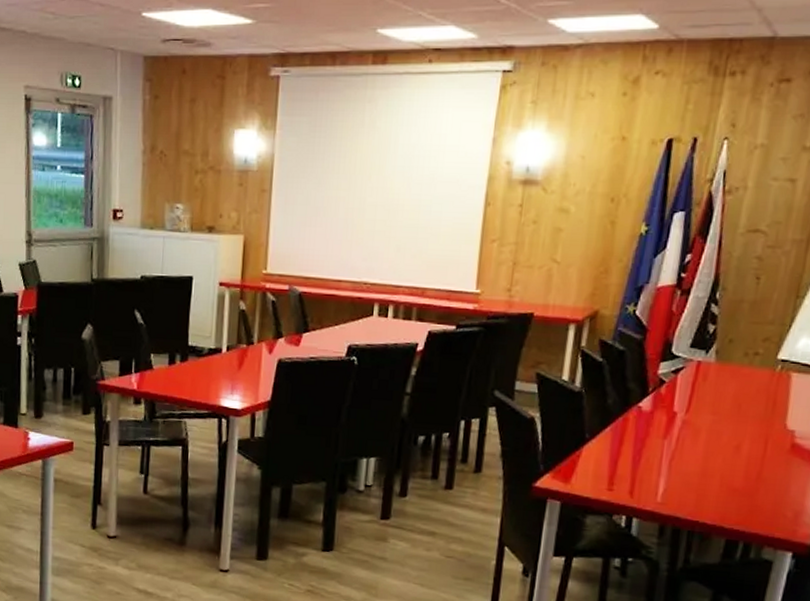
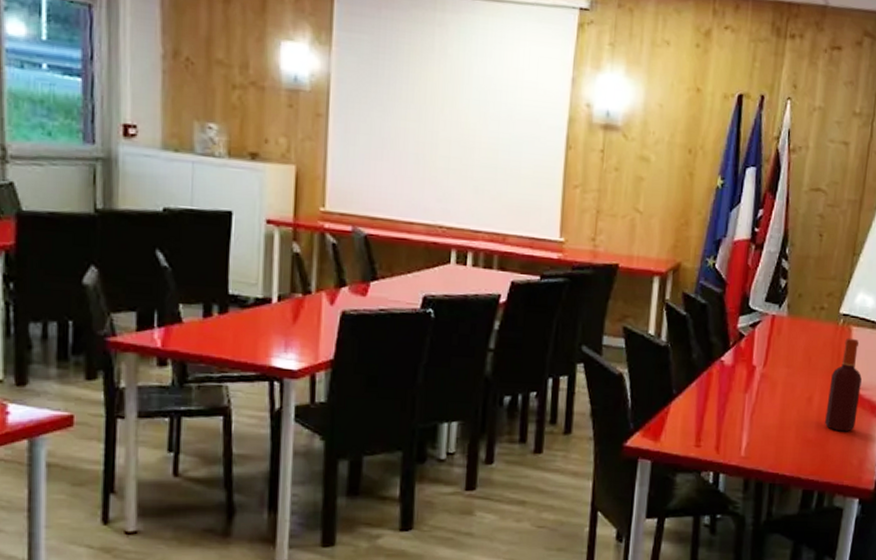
bottle: none [755,384,802,483] -> present [825,338,862,432]

